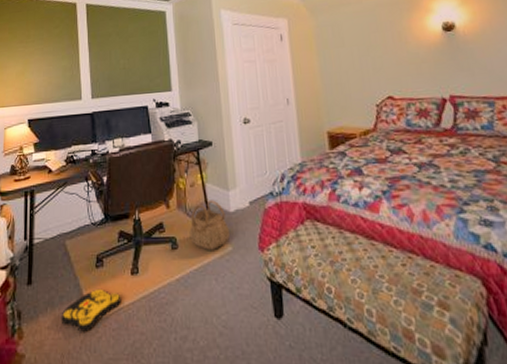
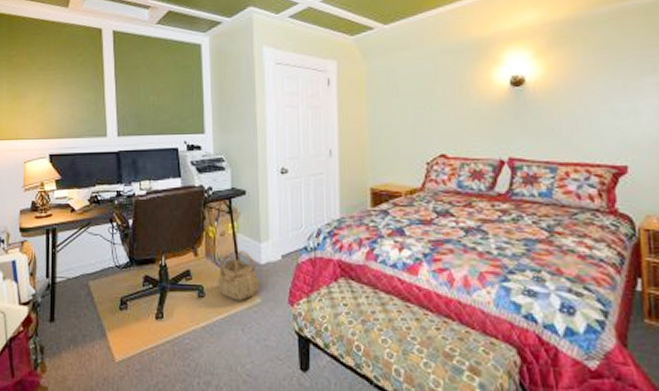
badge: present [61,288,121,332] -> none [83,330,145,371]

